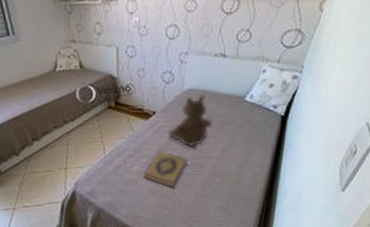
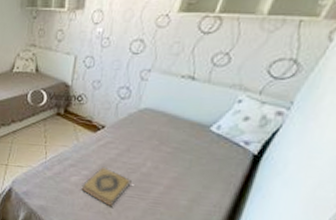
teddy bear: present [167,94,212,148] -> none [113,116,167,170]

